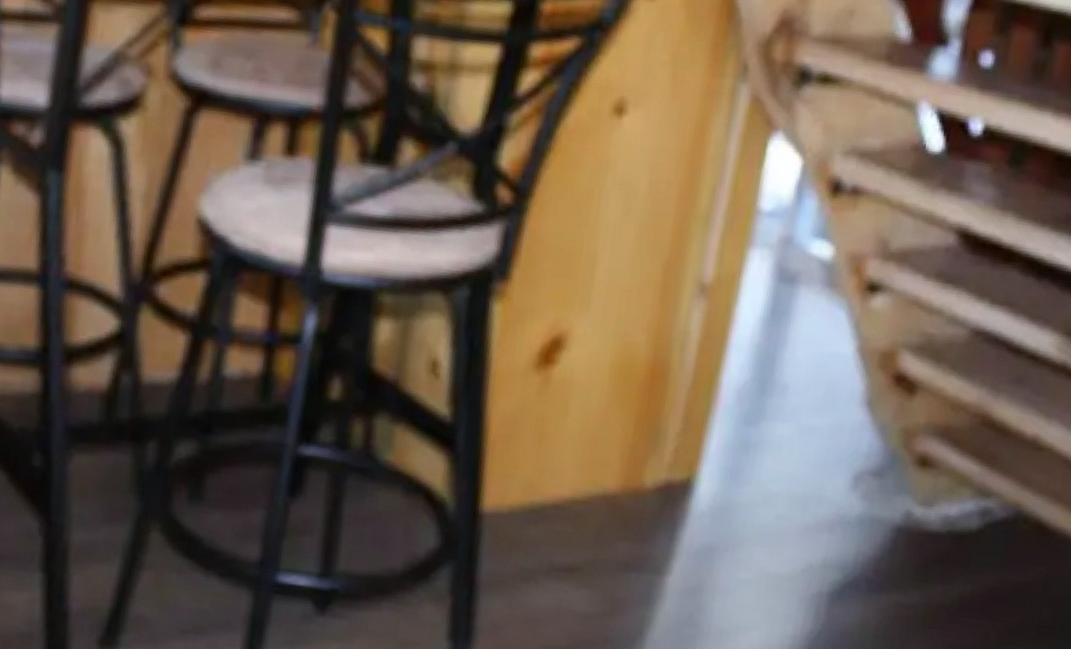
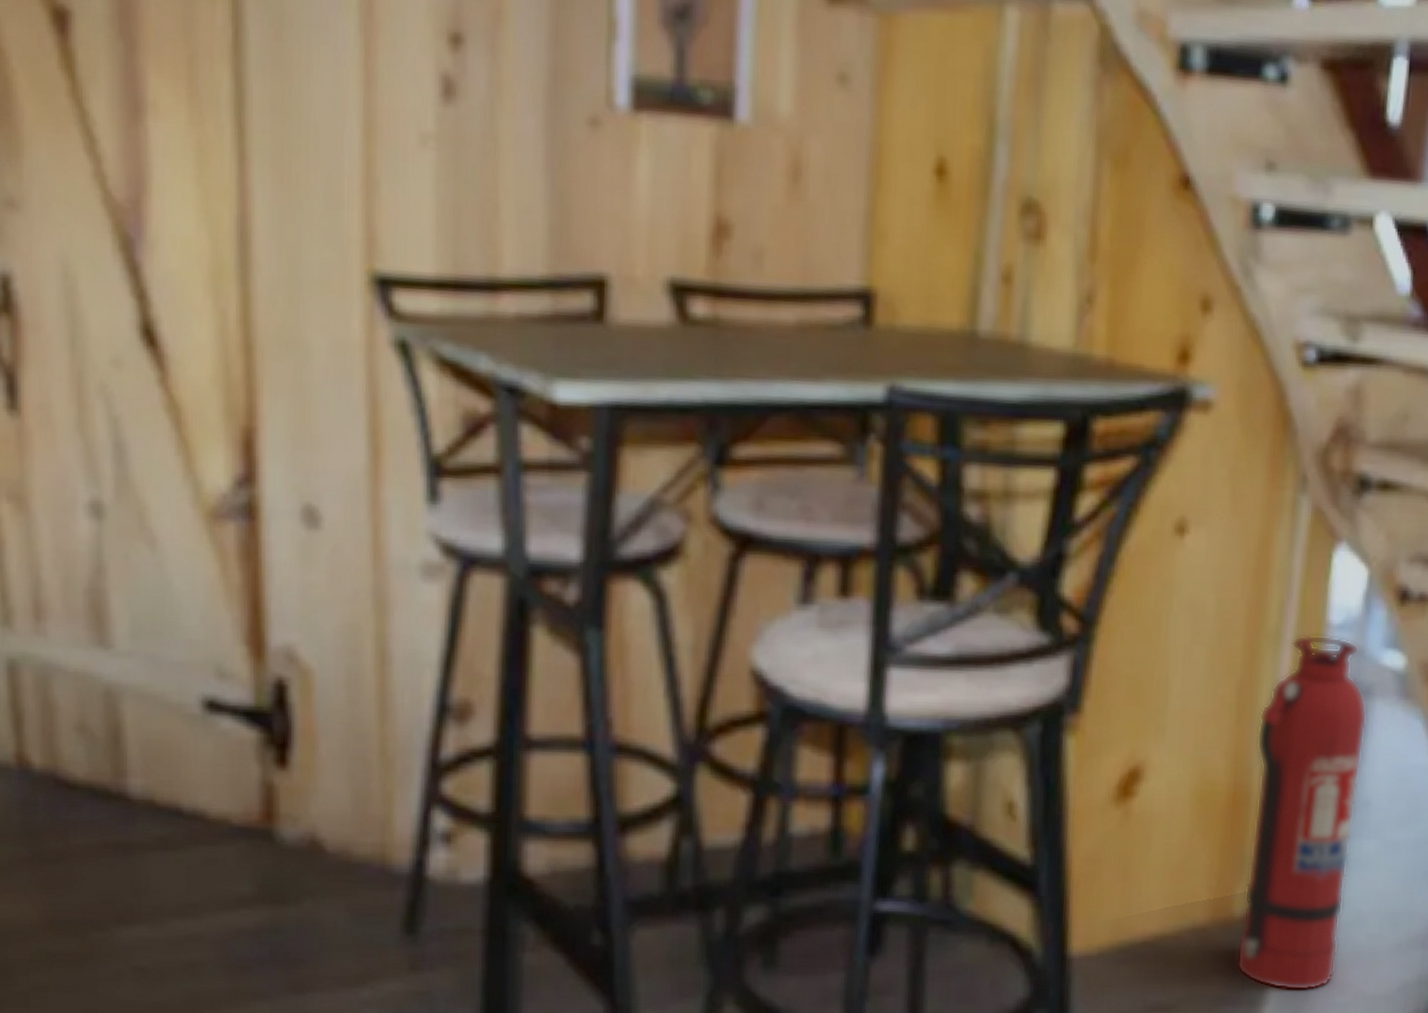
fire extinguisher: none [643,219,792,565] -> present [1235,634,1368,991]

